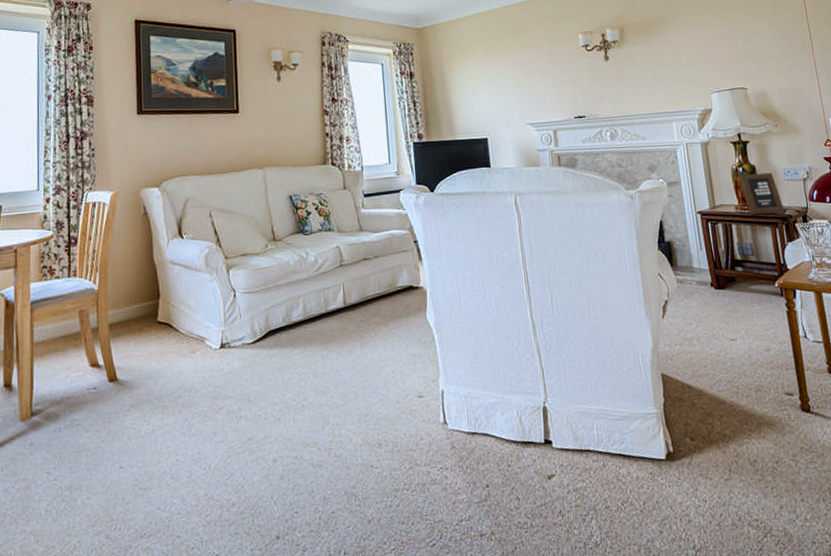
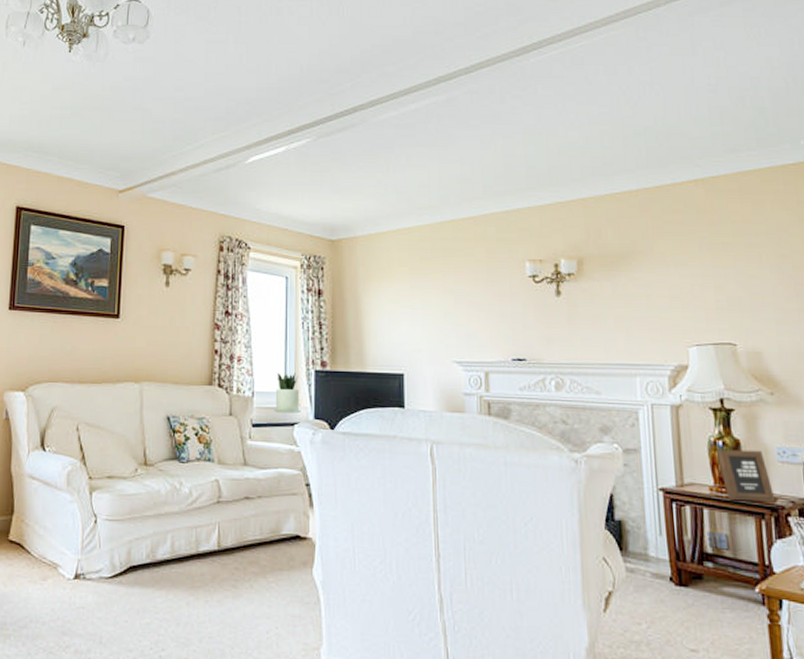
planter: none [381,146,405,183] -> present [274,372,302,413]

